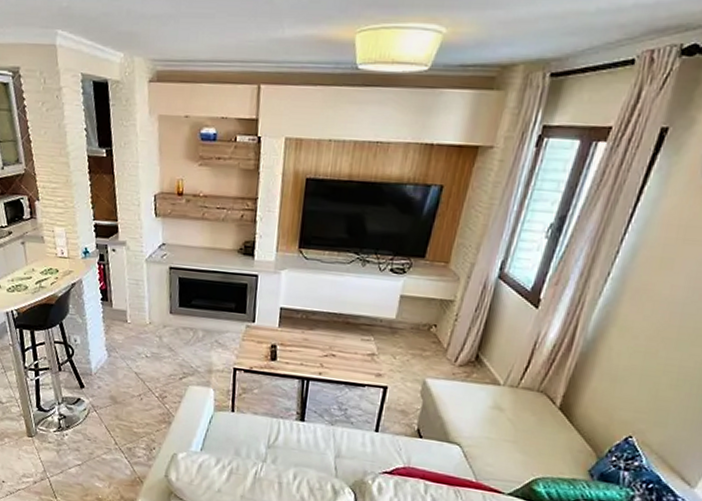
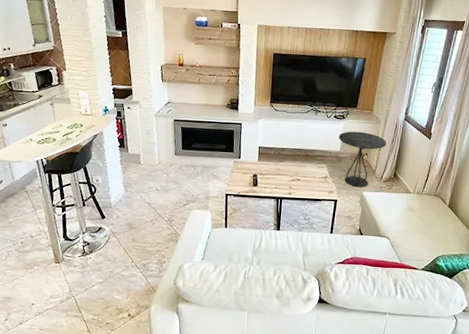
side table: none [394,291,467,372] -> present [338,131,386,188]

